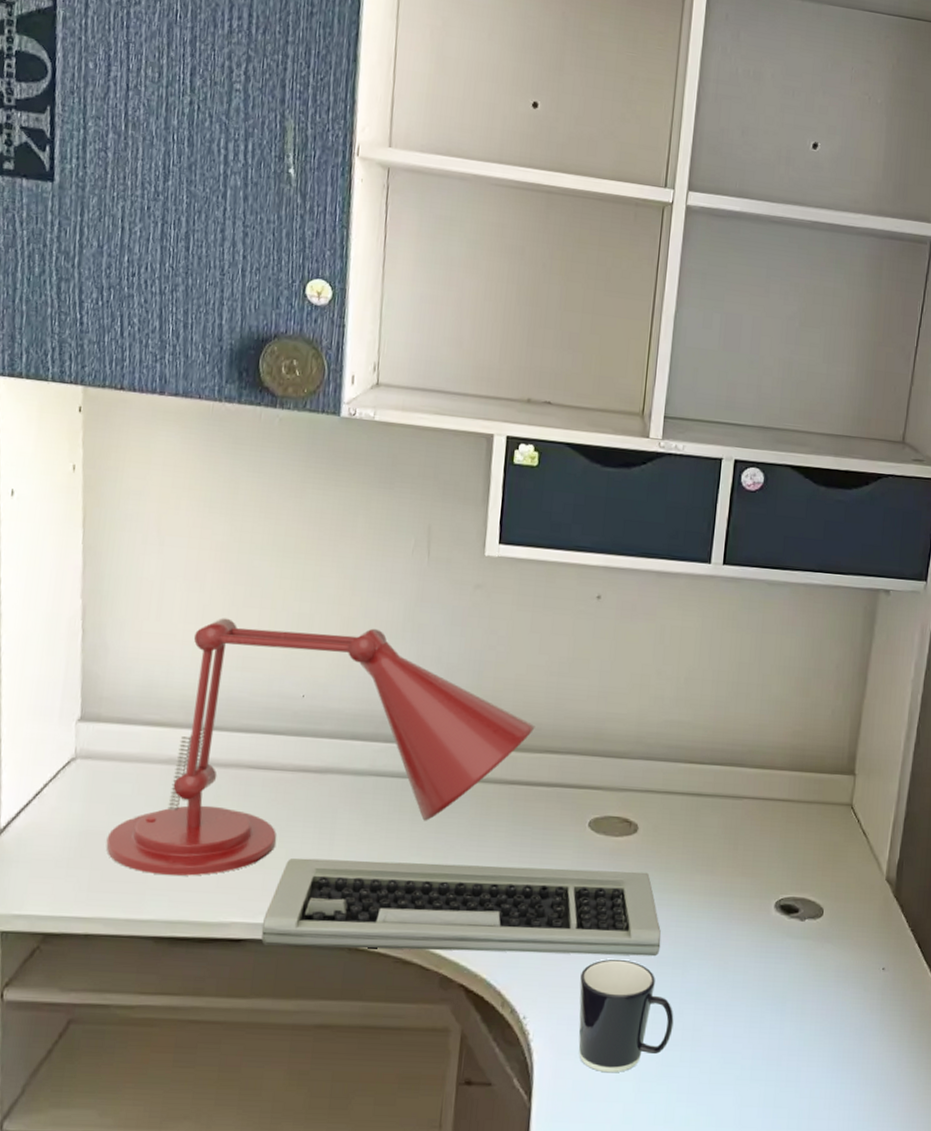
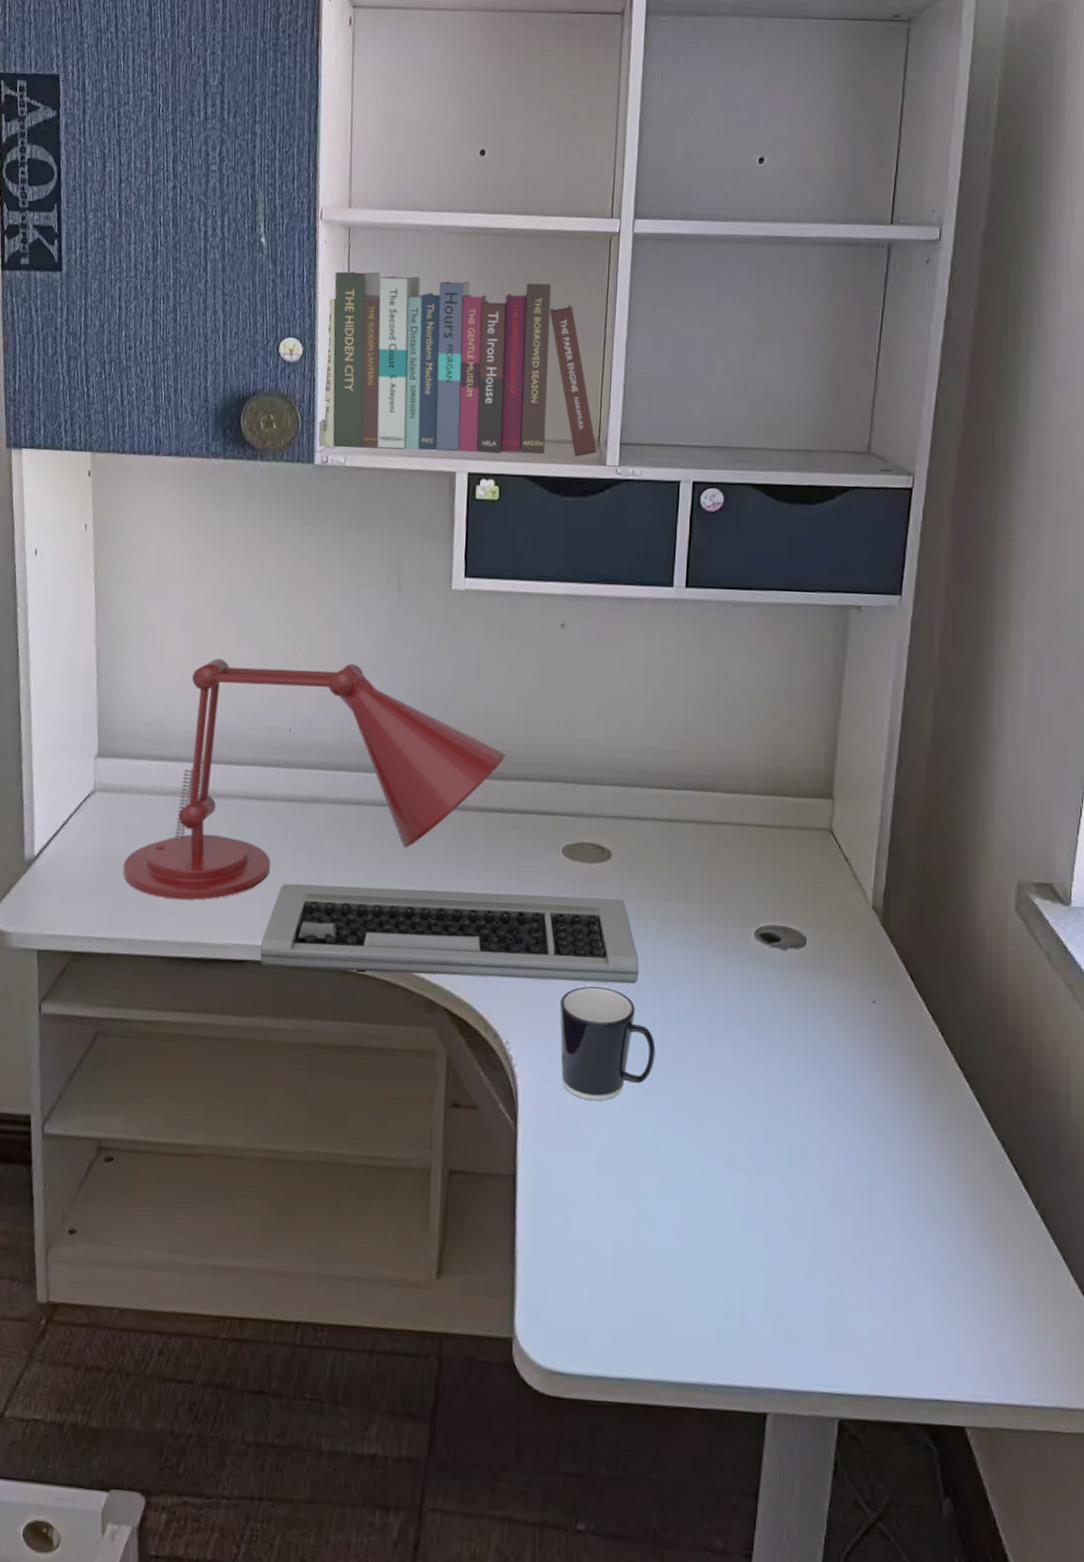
books: none [345,213,641,427] -> present [318,271,597,456]

